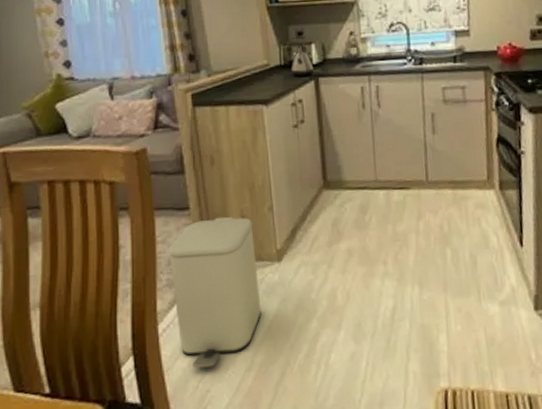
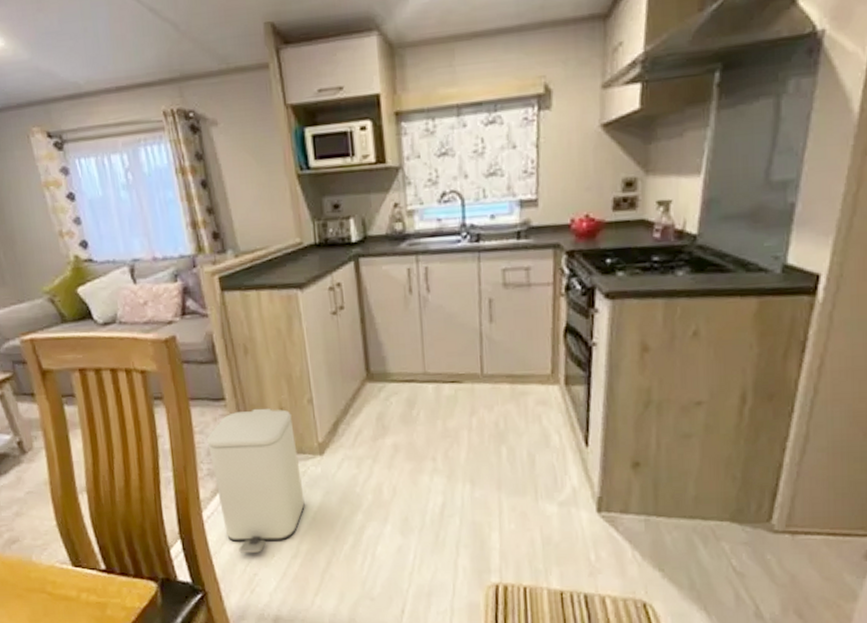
kettle: present [291,41,314,78] -> none [327,215,354,258]

